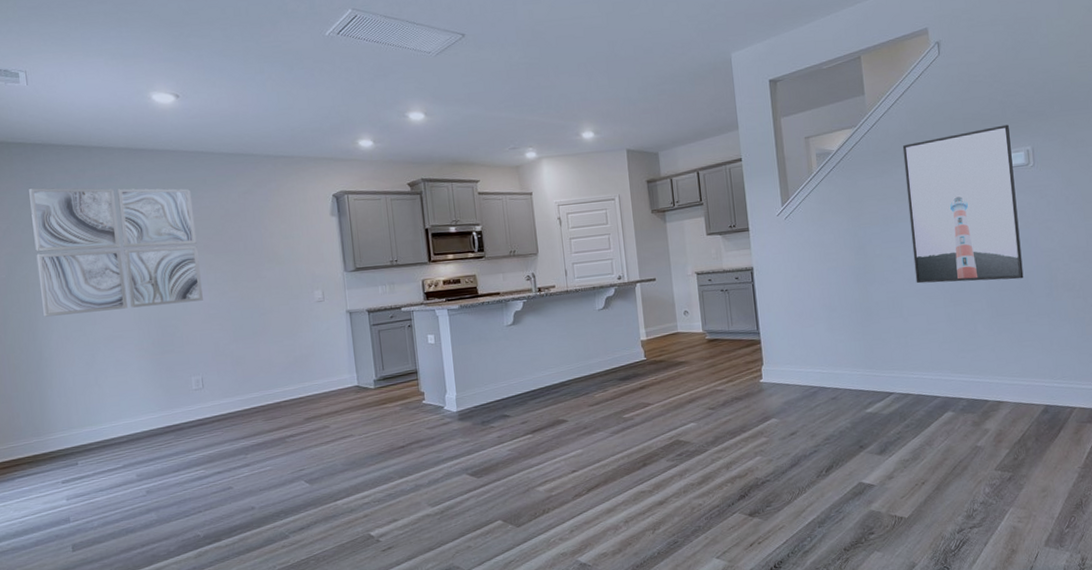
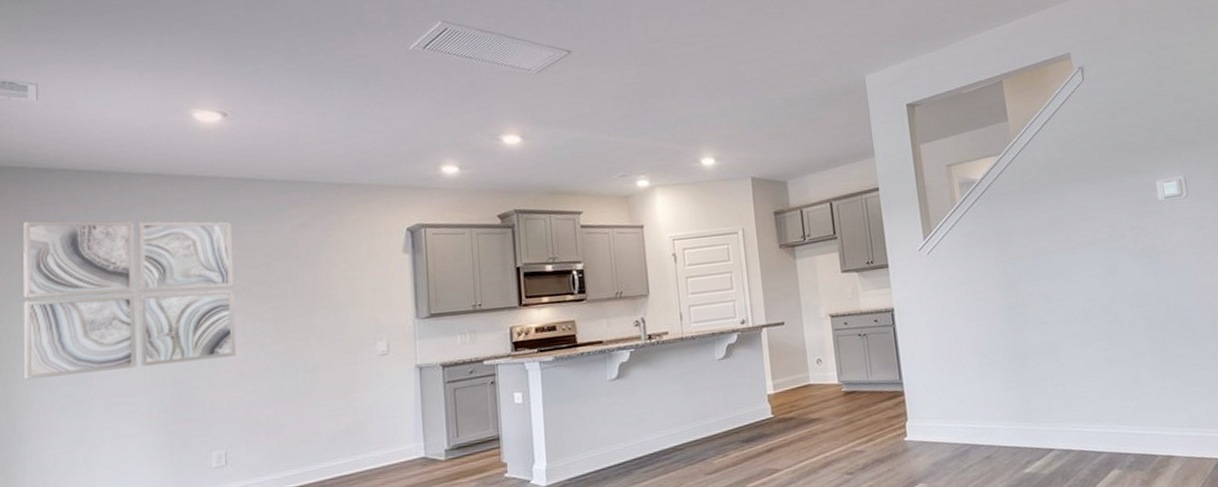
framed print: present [902,124,1024,284] -> none [1050,153,1186,325]

